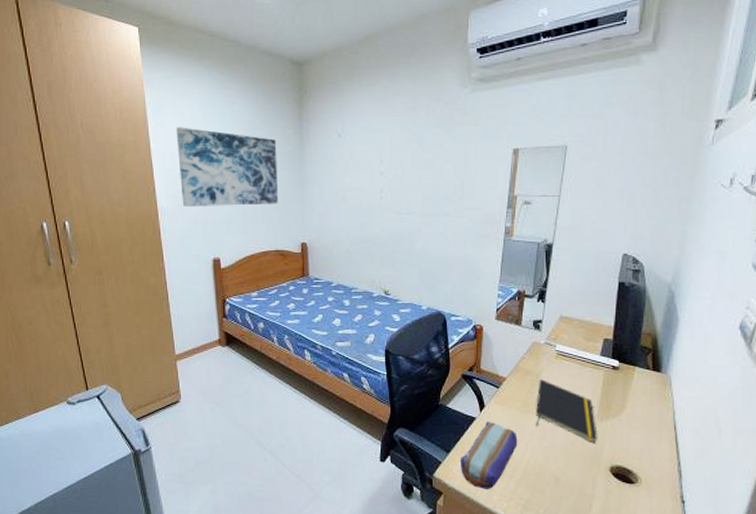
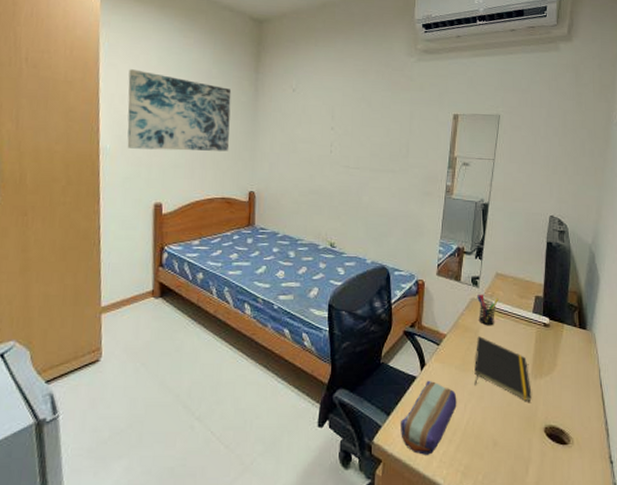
pen holder: none [539,337,563,369] -> present [477,294,499,326]

